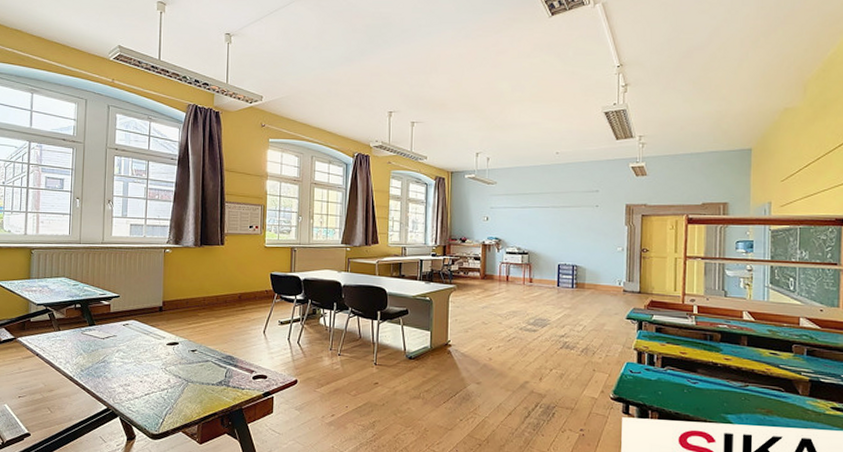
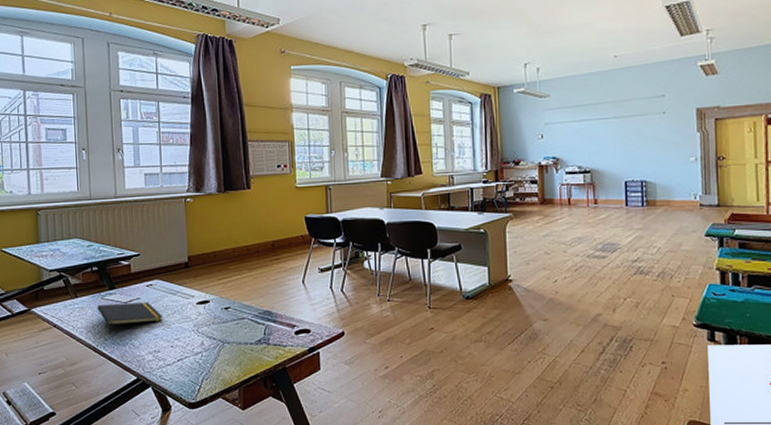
notepad: none [77,338,136,367] -> present [97,301,163,335]

